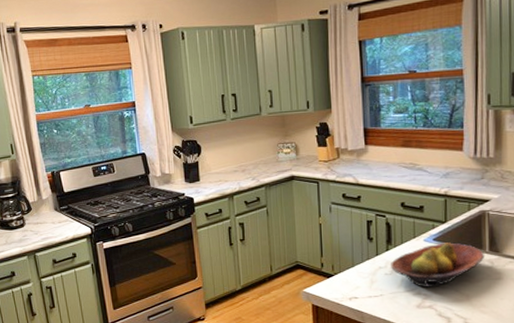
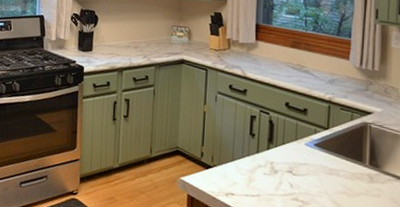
fruit bowl: present [391,242,485,287] -> none [270,149,365,195]

